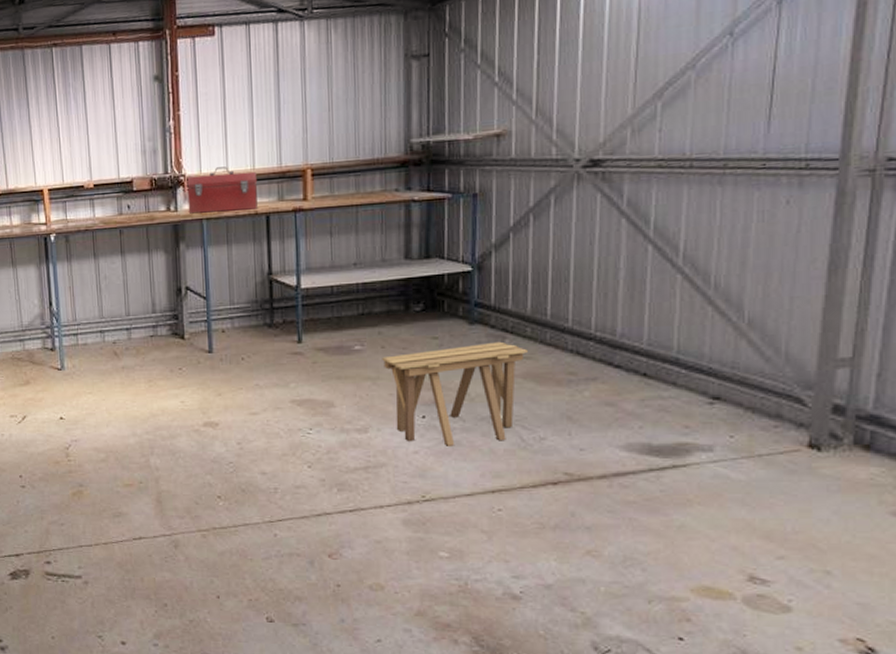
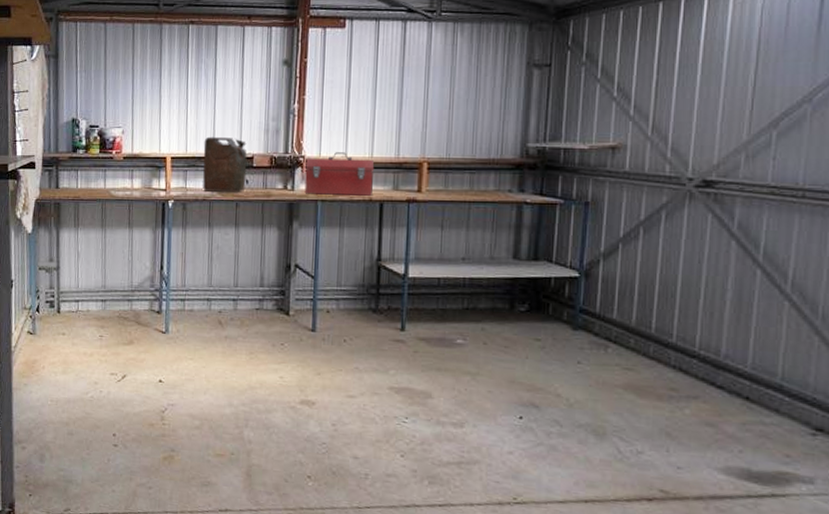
jerry can: none [80,162,128,221] -> present [203,136,247,194]
trestle table: present [382,341,528,446] -> none [483,349,630,451]

